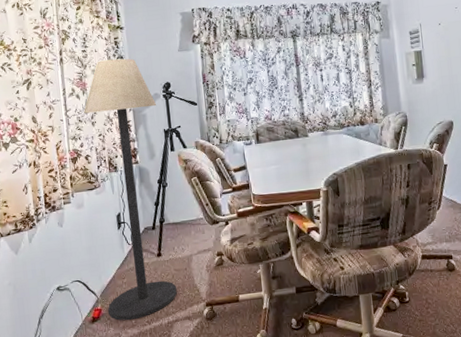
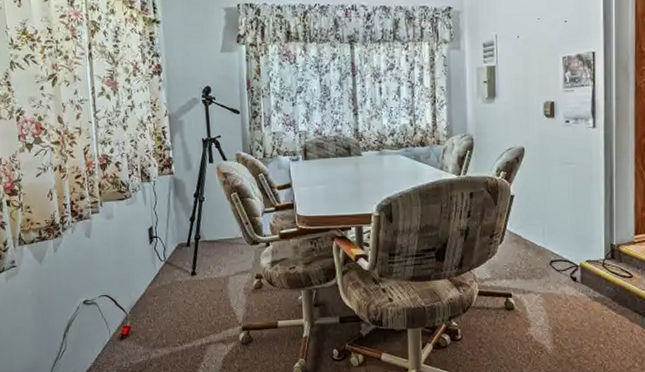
floor lamp: present [84,58,177,321] -> none [114,56,211,340]

